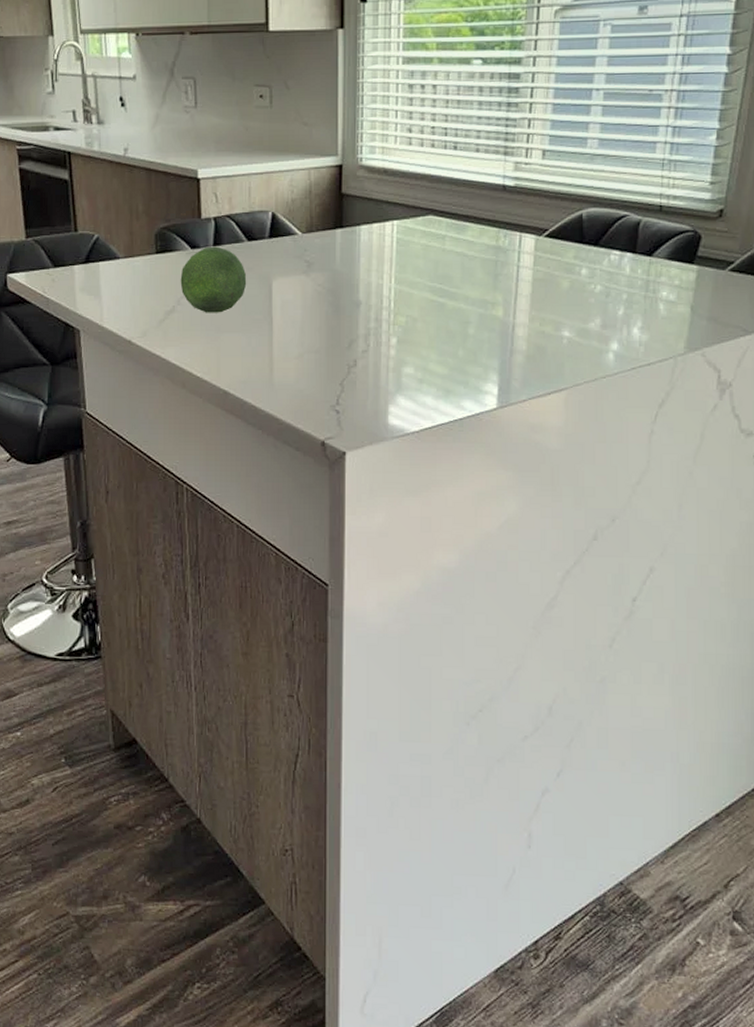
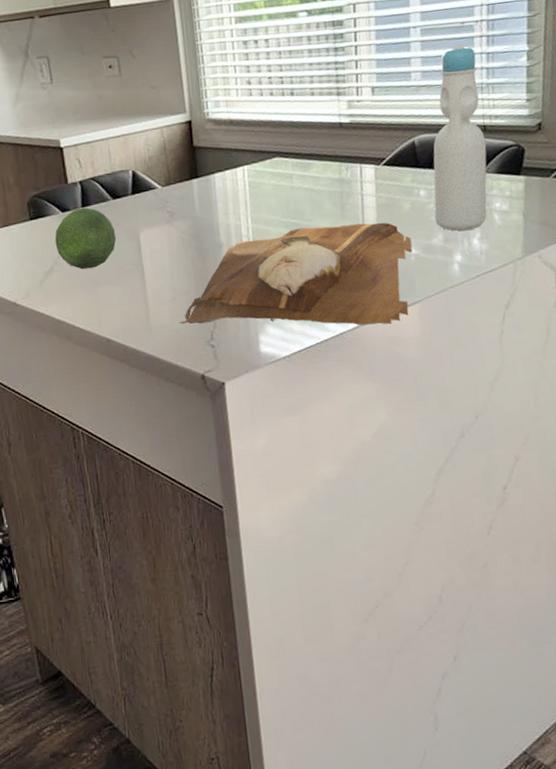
cutting board: none [305,295,565,409] -> present [180,222,413,325]
bottle: none [594,114,661,318] -> present [433,44,487,231]

